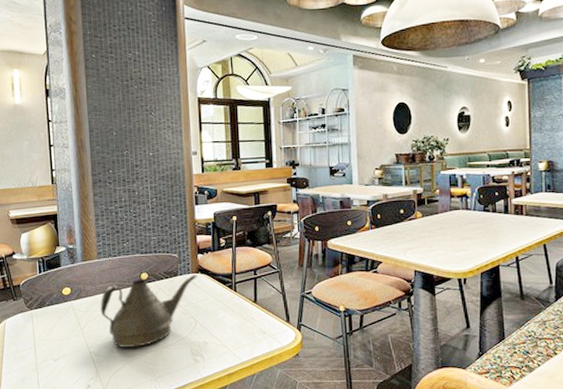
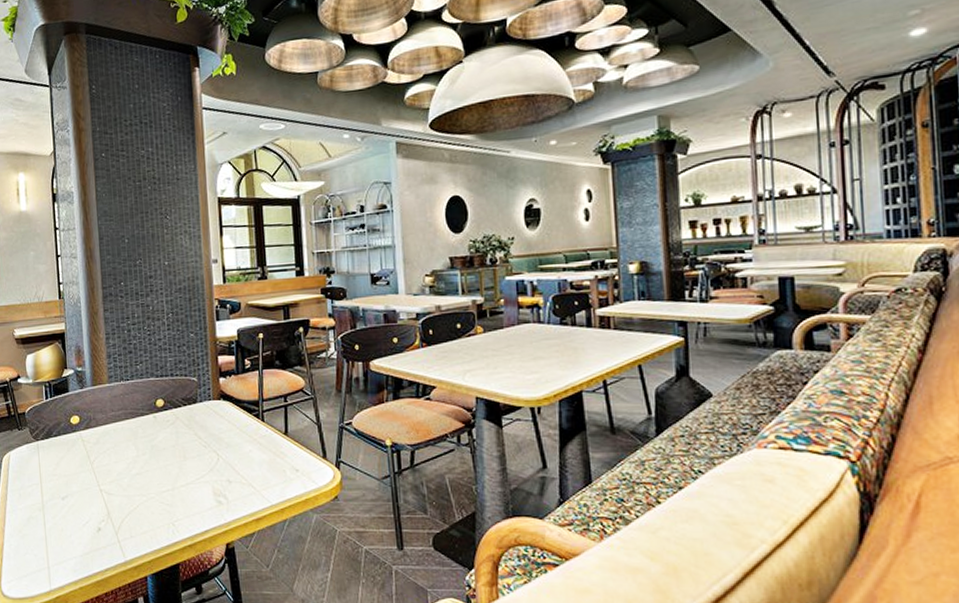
teapot: present [100,275,197,347] -> none [111,402,219,485]

